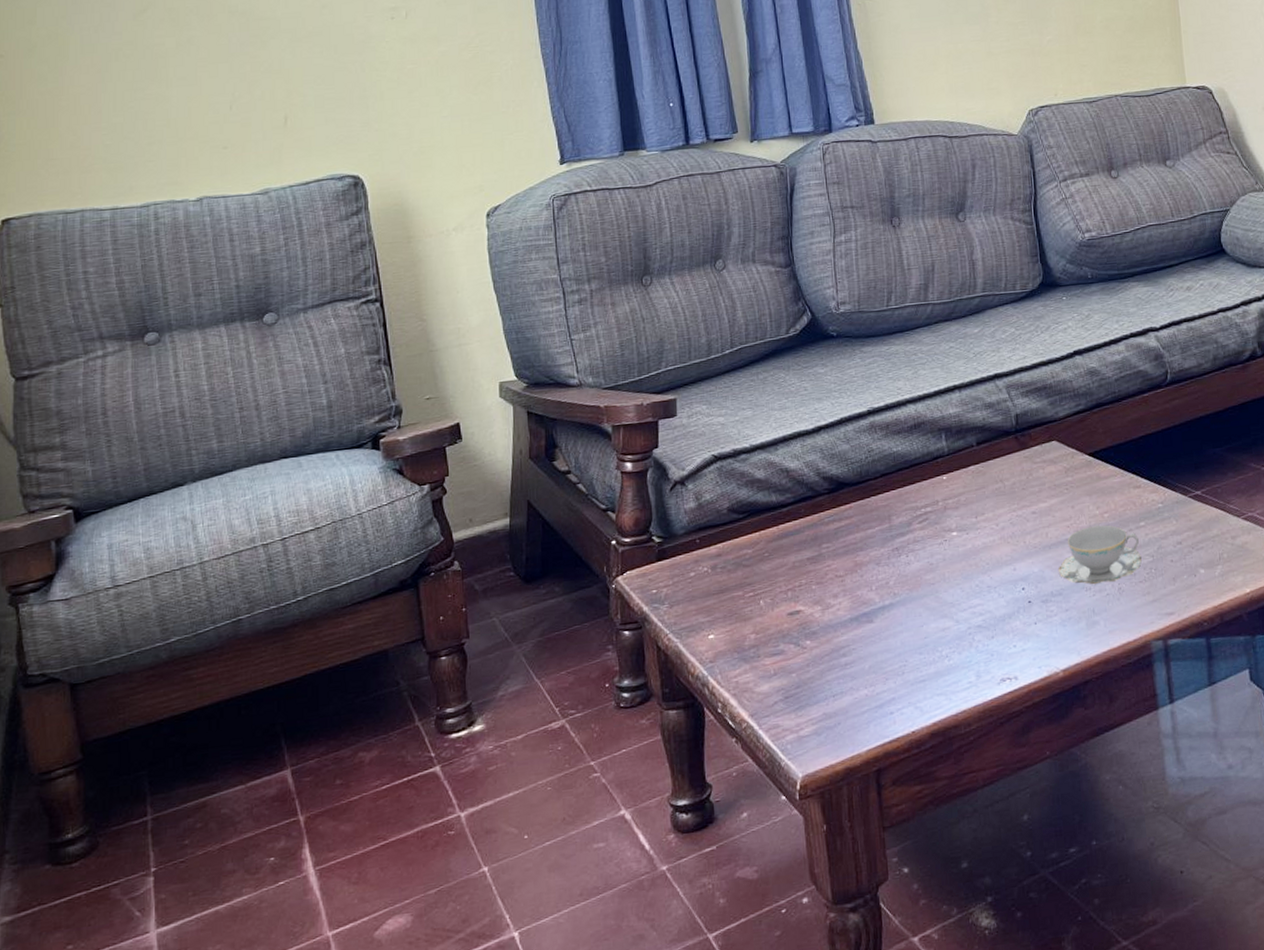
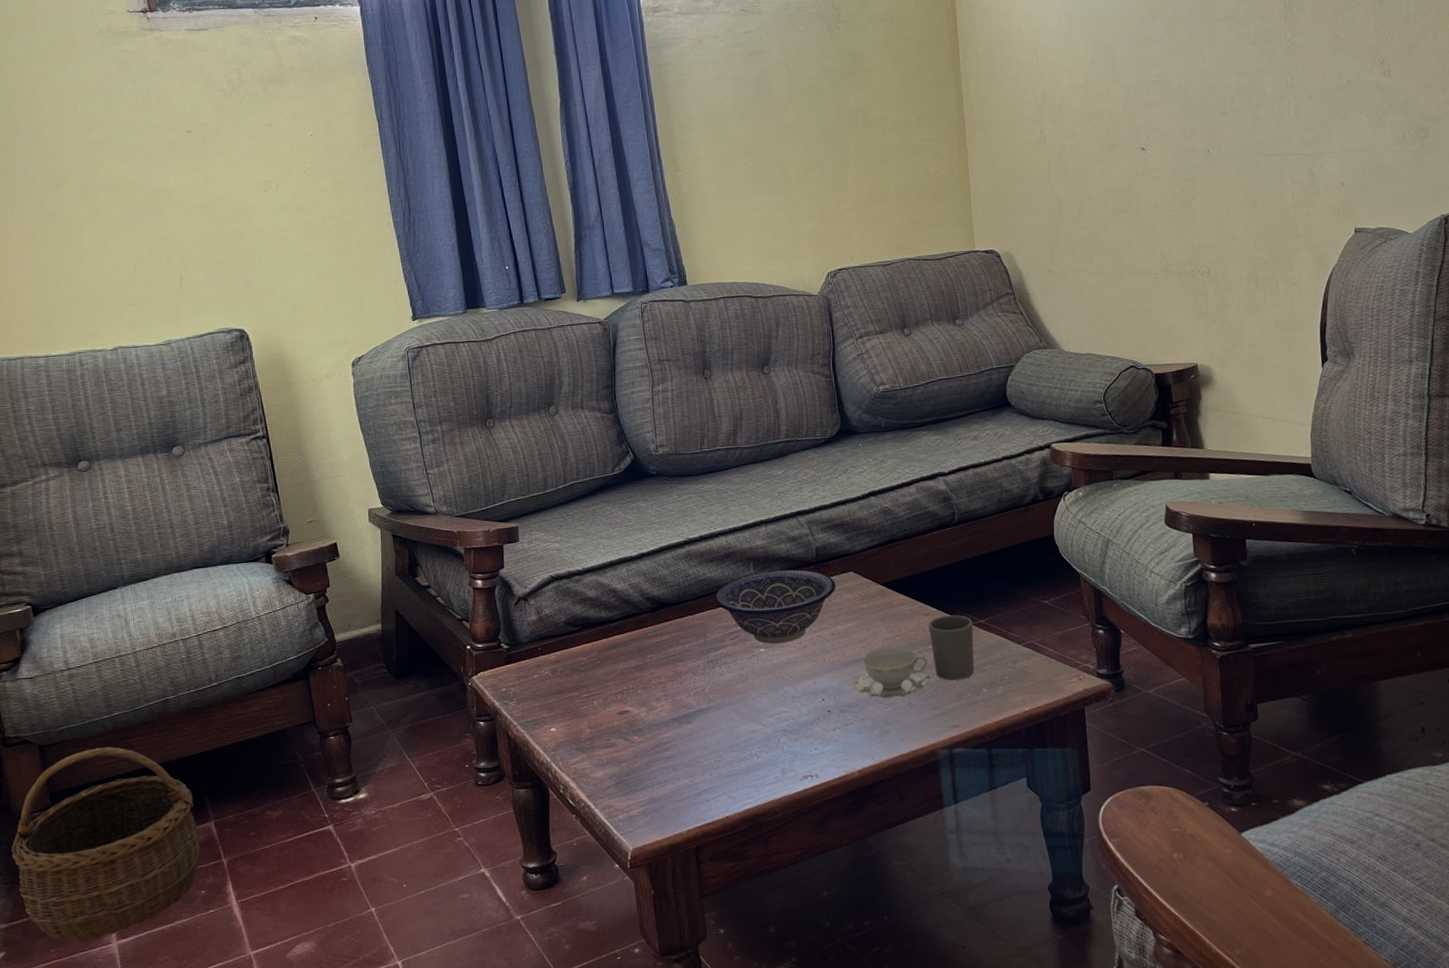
wicker basket: none [24,681,271,934] -> present [11,747,200,943]
decorative bowl: none [901,440,1038,526] -> present [714,569,836,644]
mug: none [1140,486,1191,561] -> present [928,614,975,681]

